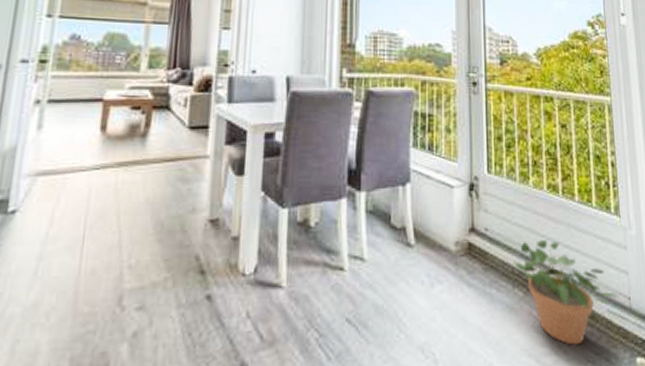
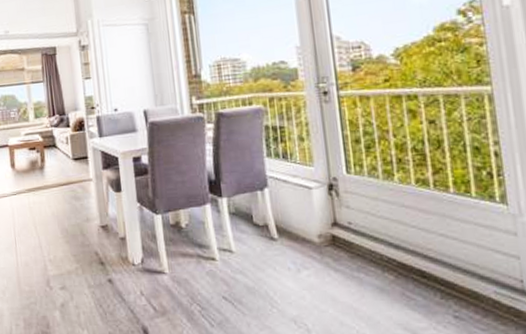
potted plant: present [513,240,620,345] -> none [381,230,509,322]

